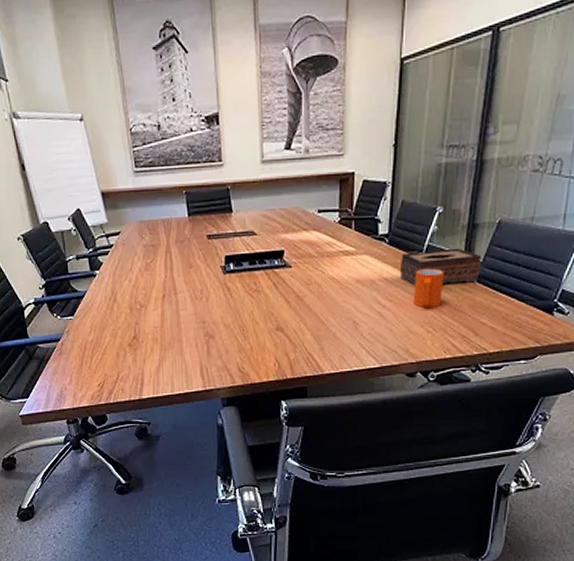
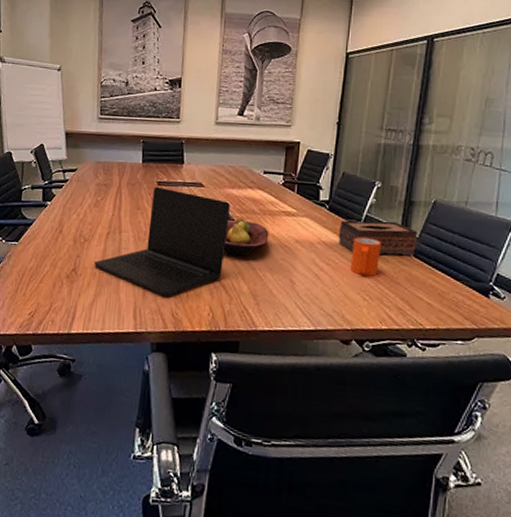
laptop: none [154,240,286,352] -> present [94,186,230,296]
fruit bowl: none [283,263,329,304] -> present [224,217,269,257]

